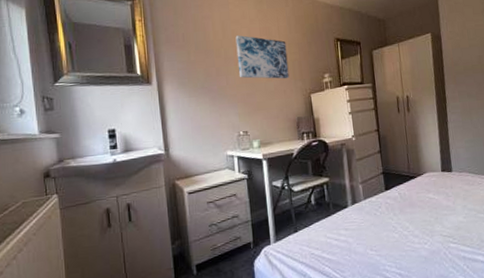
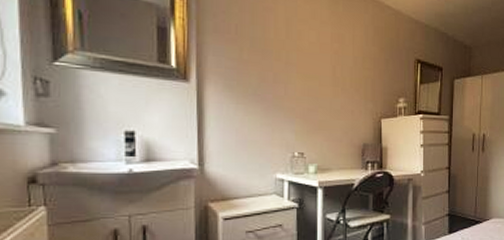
wall art: present [235,34,289,79] -> none [300,37,360,98]

